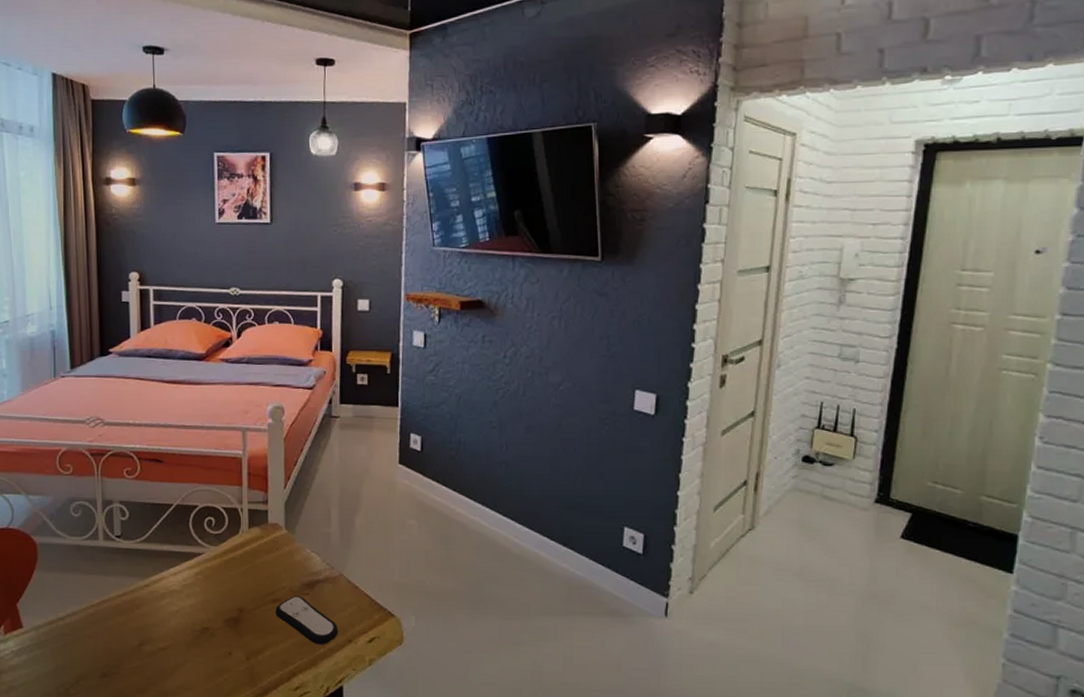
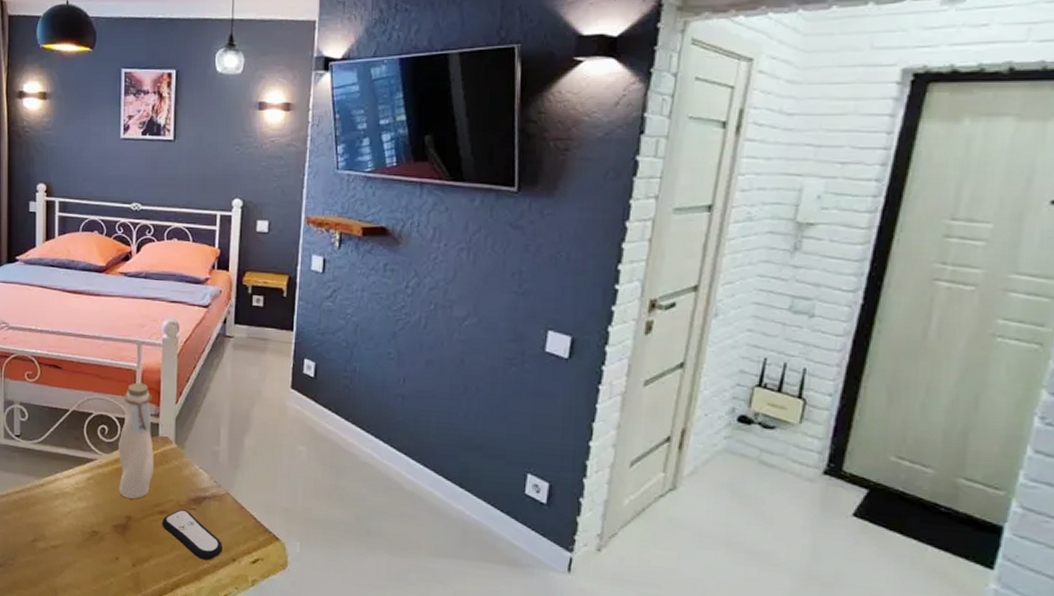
water bottle: none [226,470,265,590] -> present [118,382,155,499]

